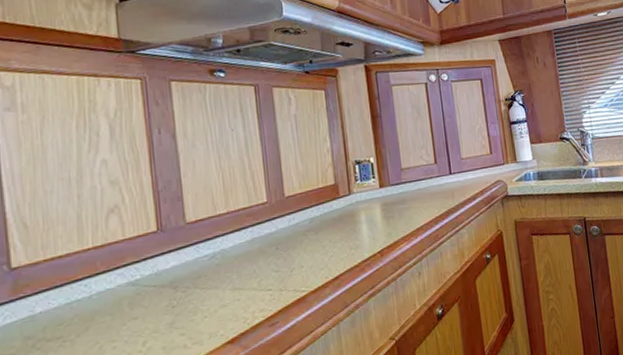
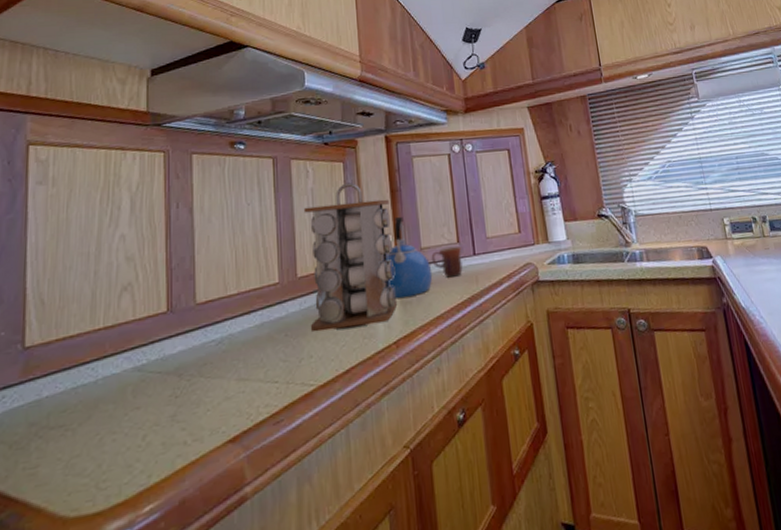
spice rack: none [287,109,381,245] -> present [303,182,398,332]
kettle: none [368,141,413,213] -> present [385,217,433,298]
mug: none [411,166,440,194] -> present [431,246,463,278]

